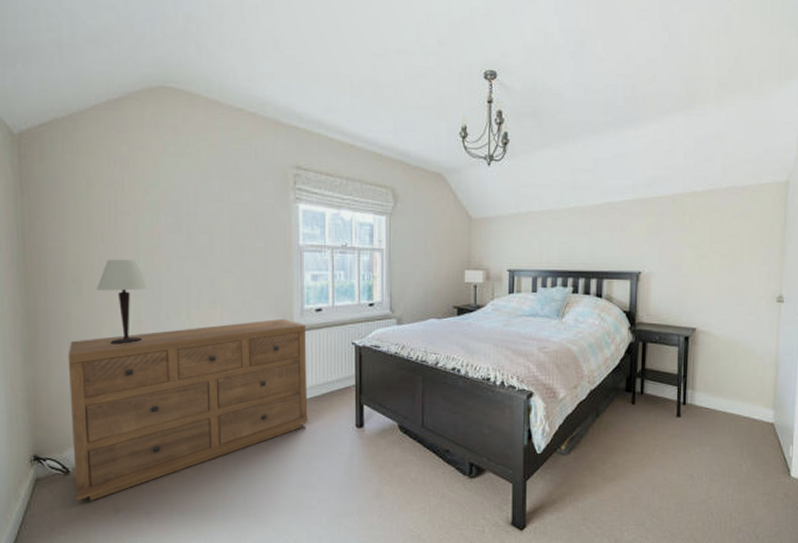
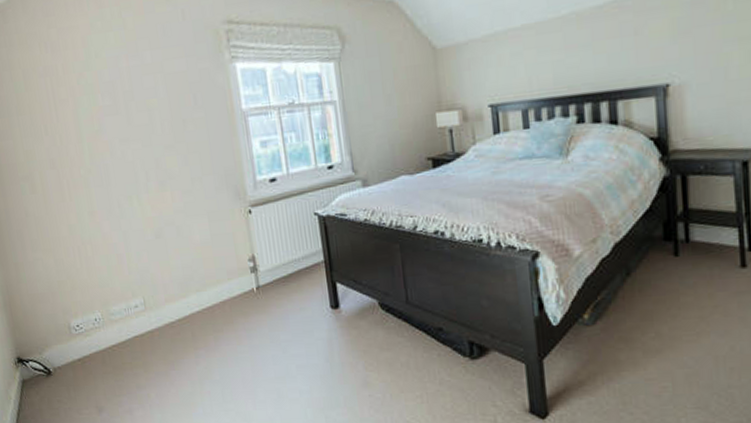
dresser: present [67,318,308,501] -> none [32,194,278,401]
table lamp: present [96,259,149,344] -> none [48,149,100,240]

